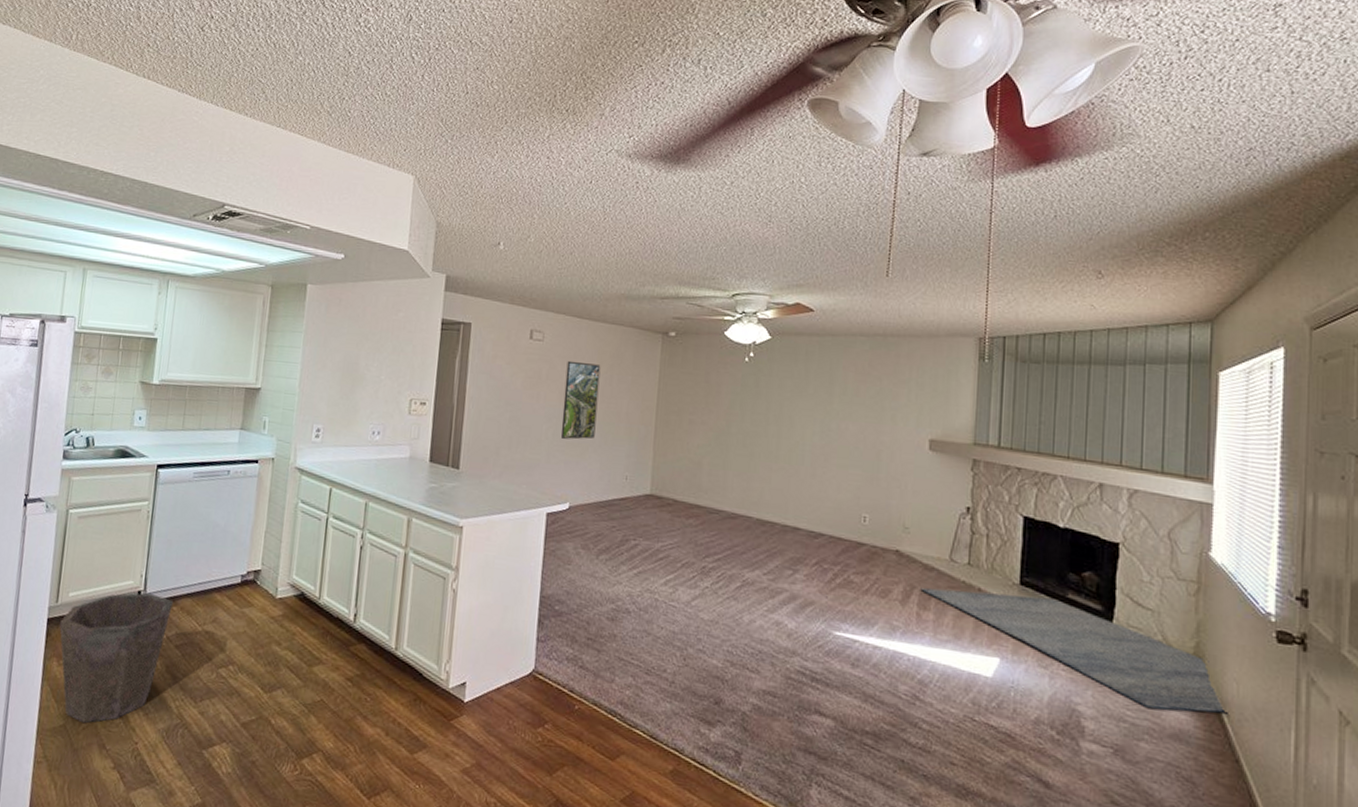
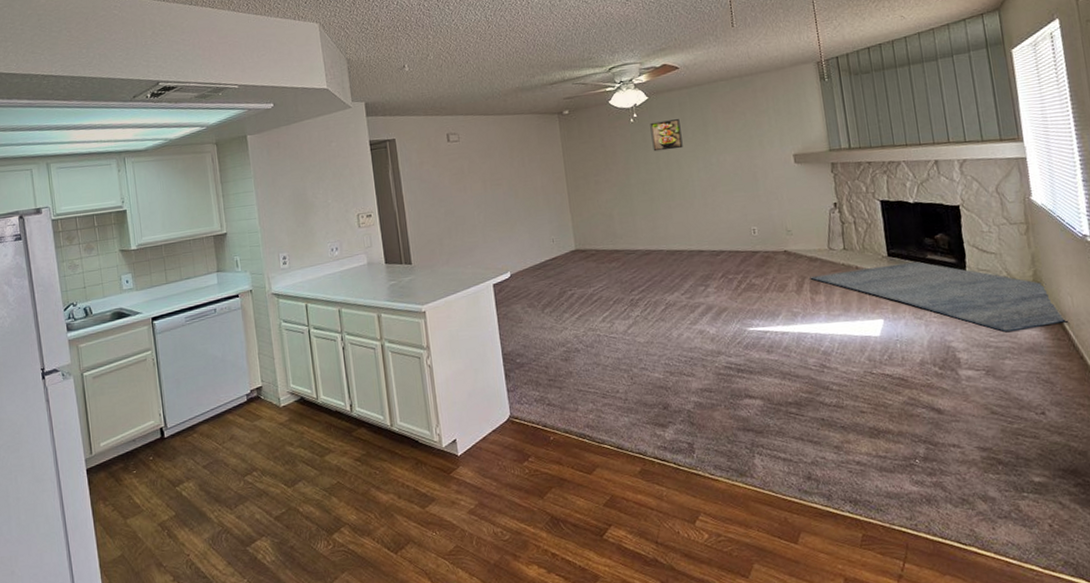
waste bin: present [59,592,173,724] -> none [98,427,193,550]
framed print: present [560,360,601,440] -> none [483,151,520,220]
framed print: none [765,366,803,404] -> present [650,119,683,152]

